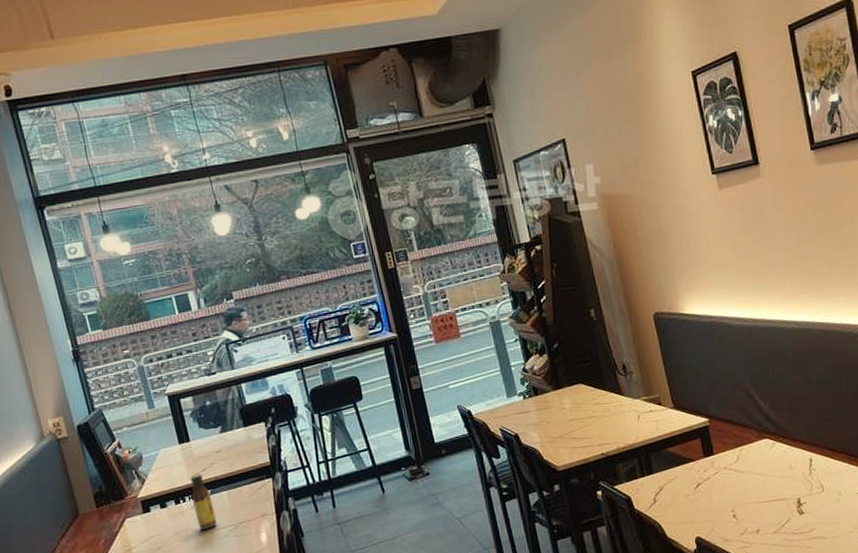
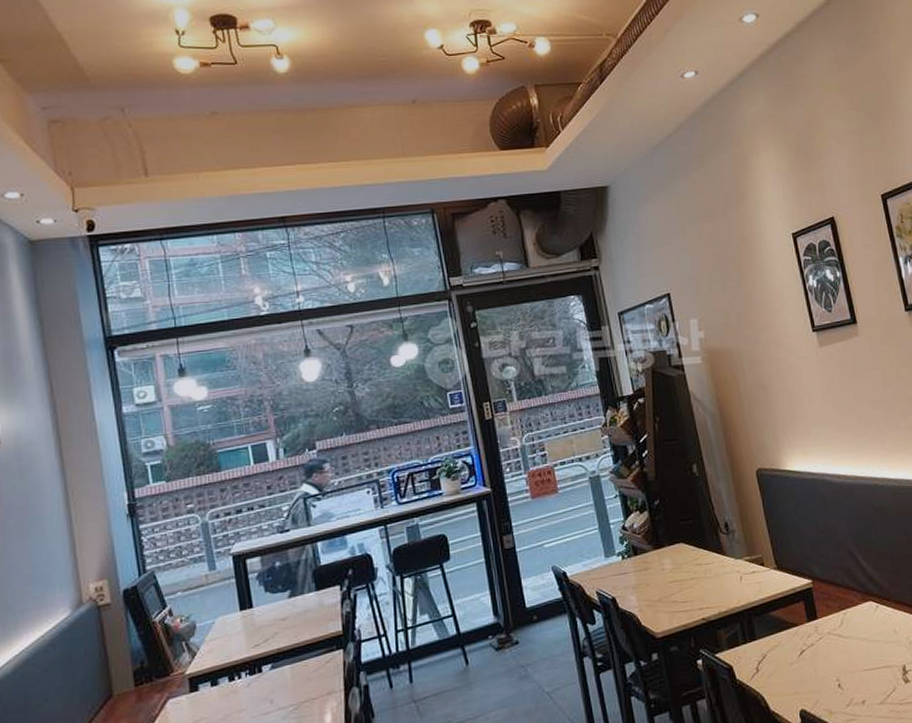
sauce bottle: present [190,473,218,530] -> none [248,645,276,711]

